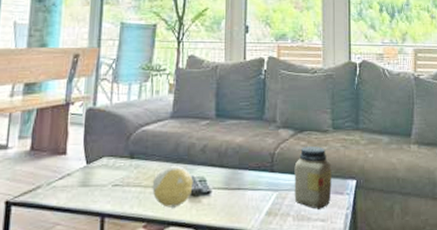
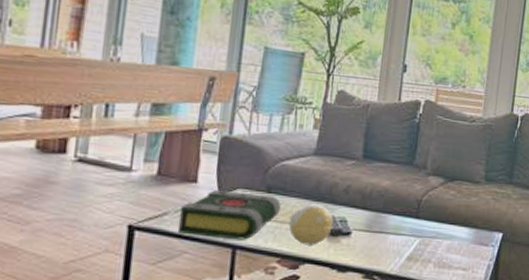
book: none [50,160,143,208] -> present [177,190,281,240]
jar: present [294,146,332,209] -> none [437,196,480,258]

